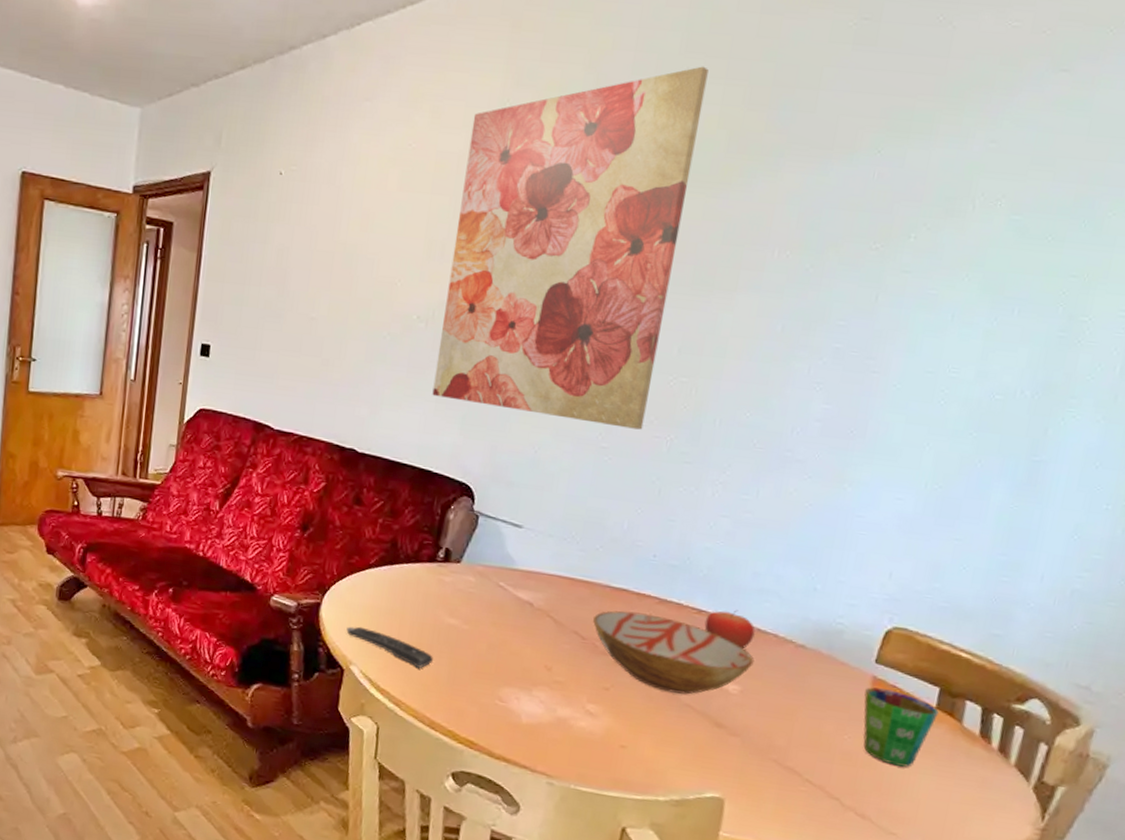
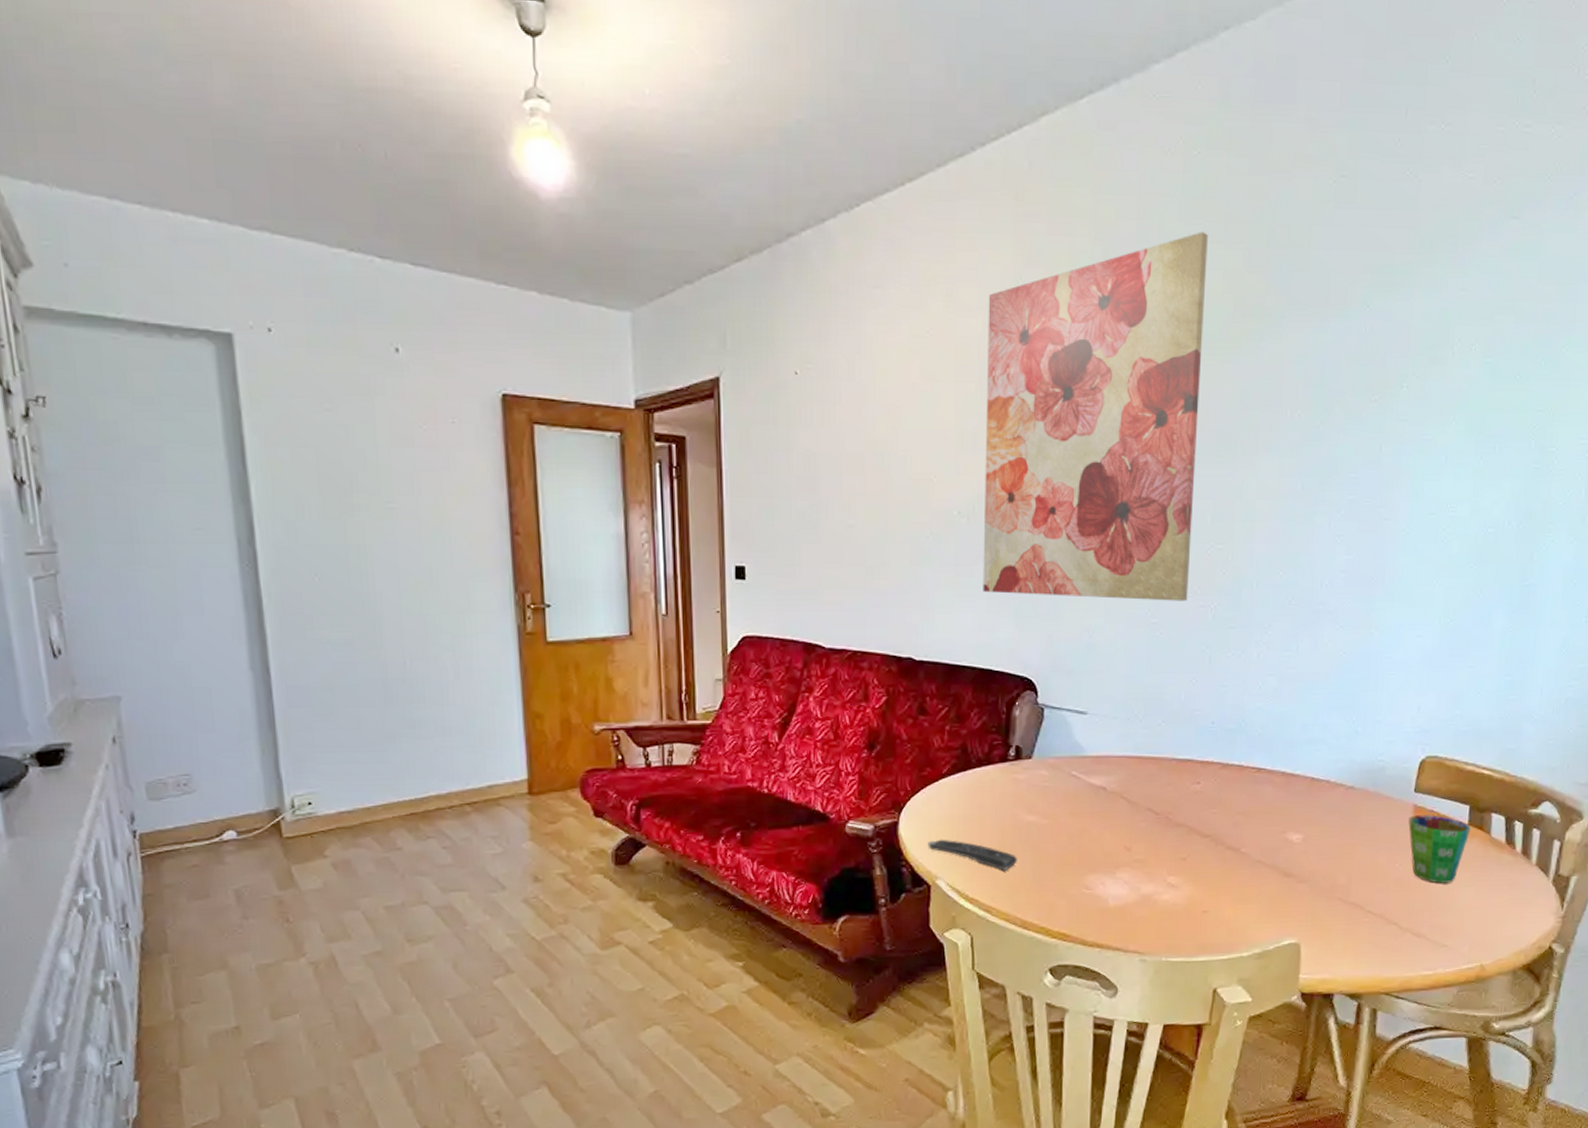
bowl: present [592,610,754,695] -> none [1163,780,1312,852]
fruit: present [704,610,756,649] -> none [1264,763,1310,799]

